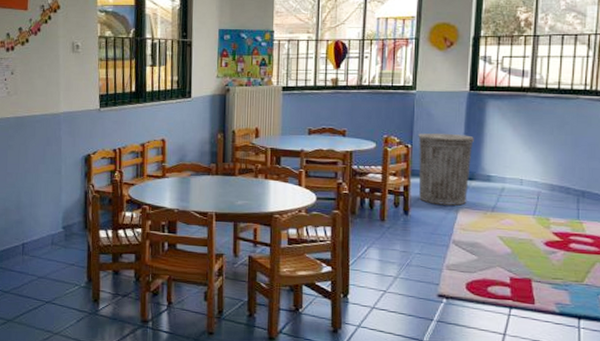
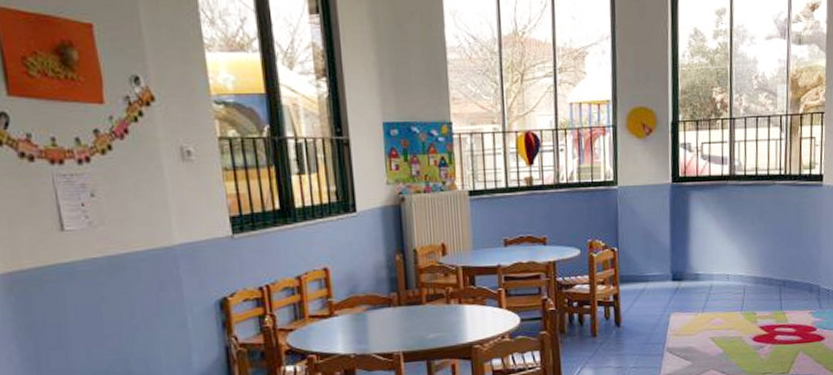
trash can: present [418,132,474,206] -> none [623,231,680,312]

